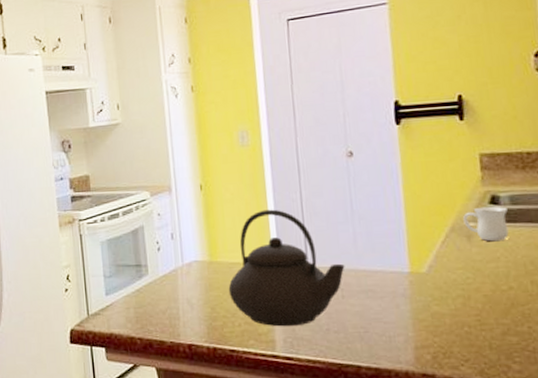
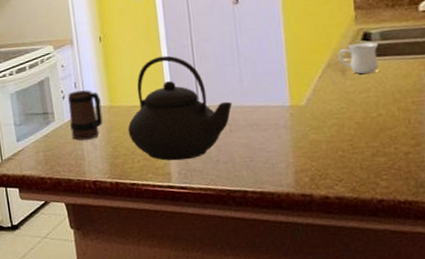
mug: none [164,242,201,298] -> present [68,90,103,141]

